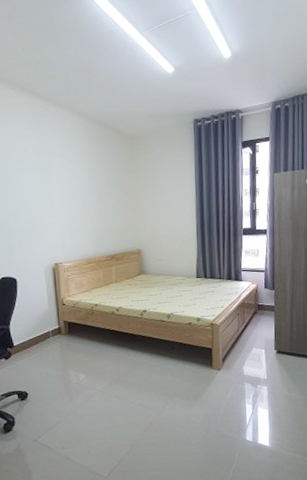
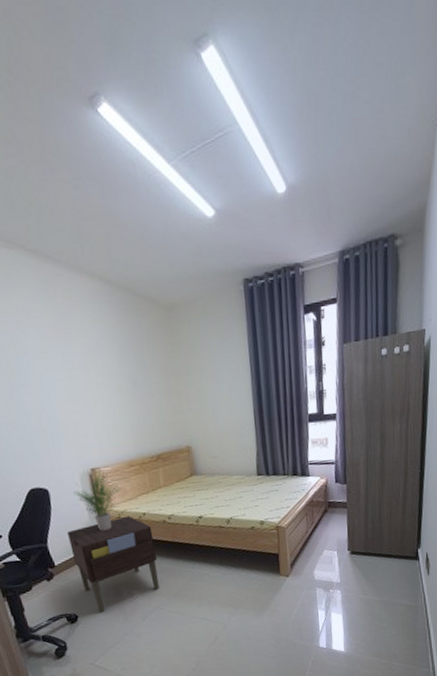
nightstand: none [27,306,103,392] -> present [66,515,159,613]
potted plant: none [38,266,79,318] -> present [73,472,122,531]

